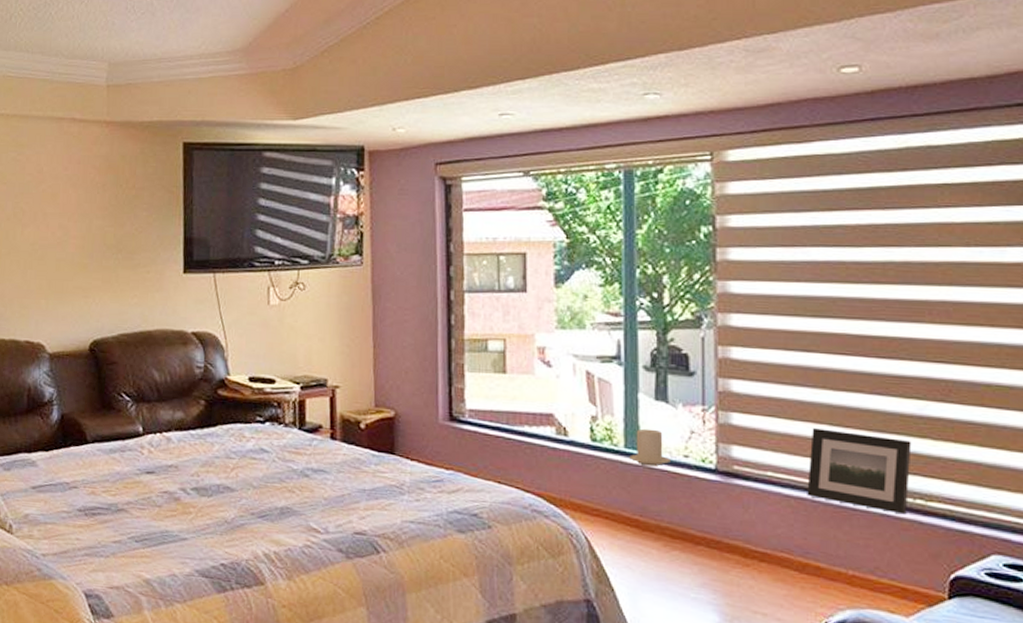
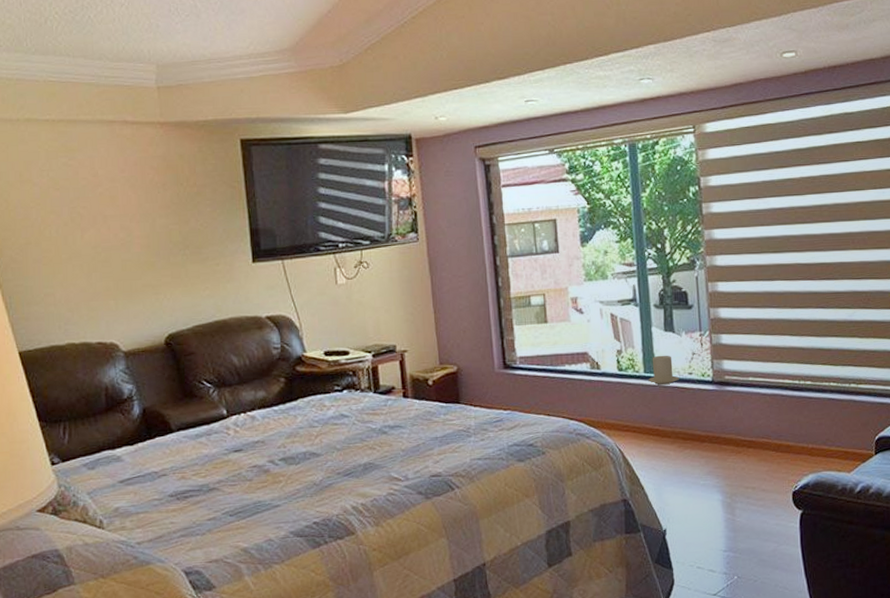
picture frame: present [807,428,912,515] -> none [777,339,846,397]

